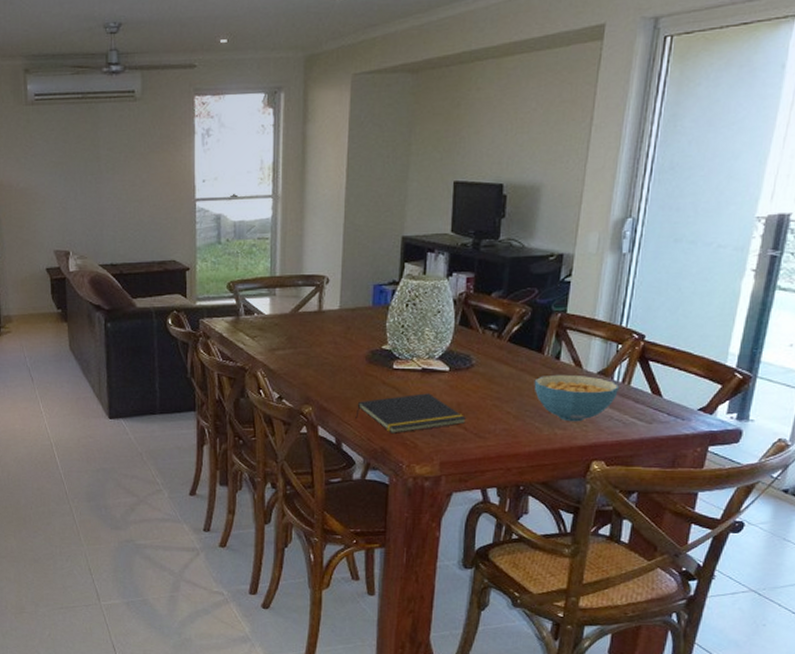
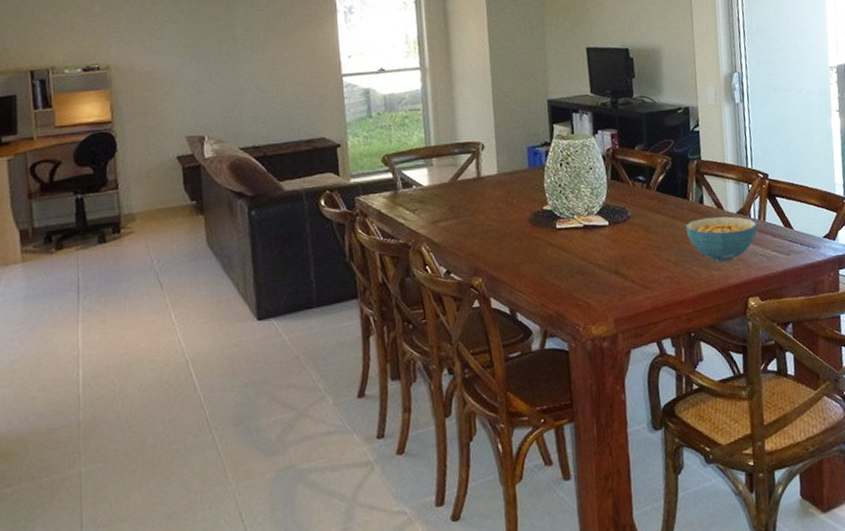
notepad: present [355,393,467,433] -> none [526,249,633,296]

